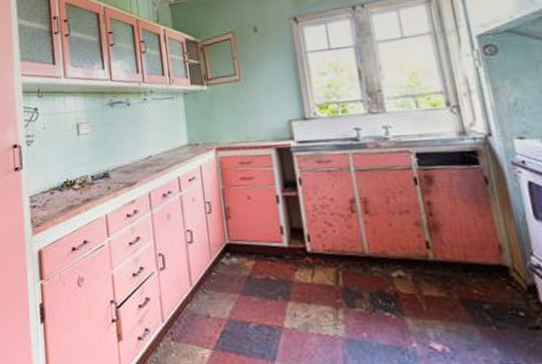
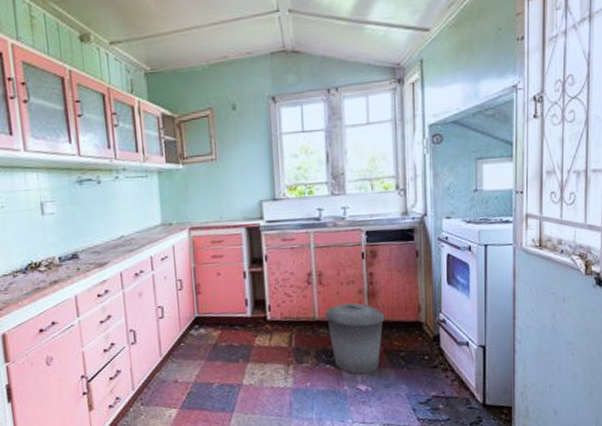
trash can: none [376,237,456,329] -> present [325,303,385,375]

